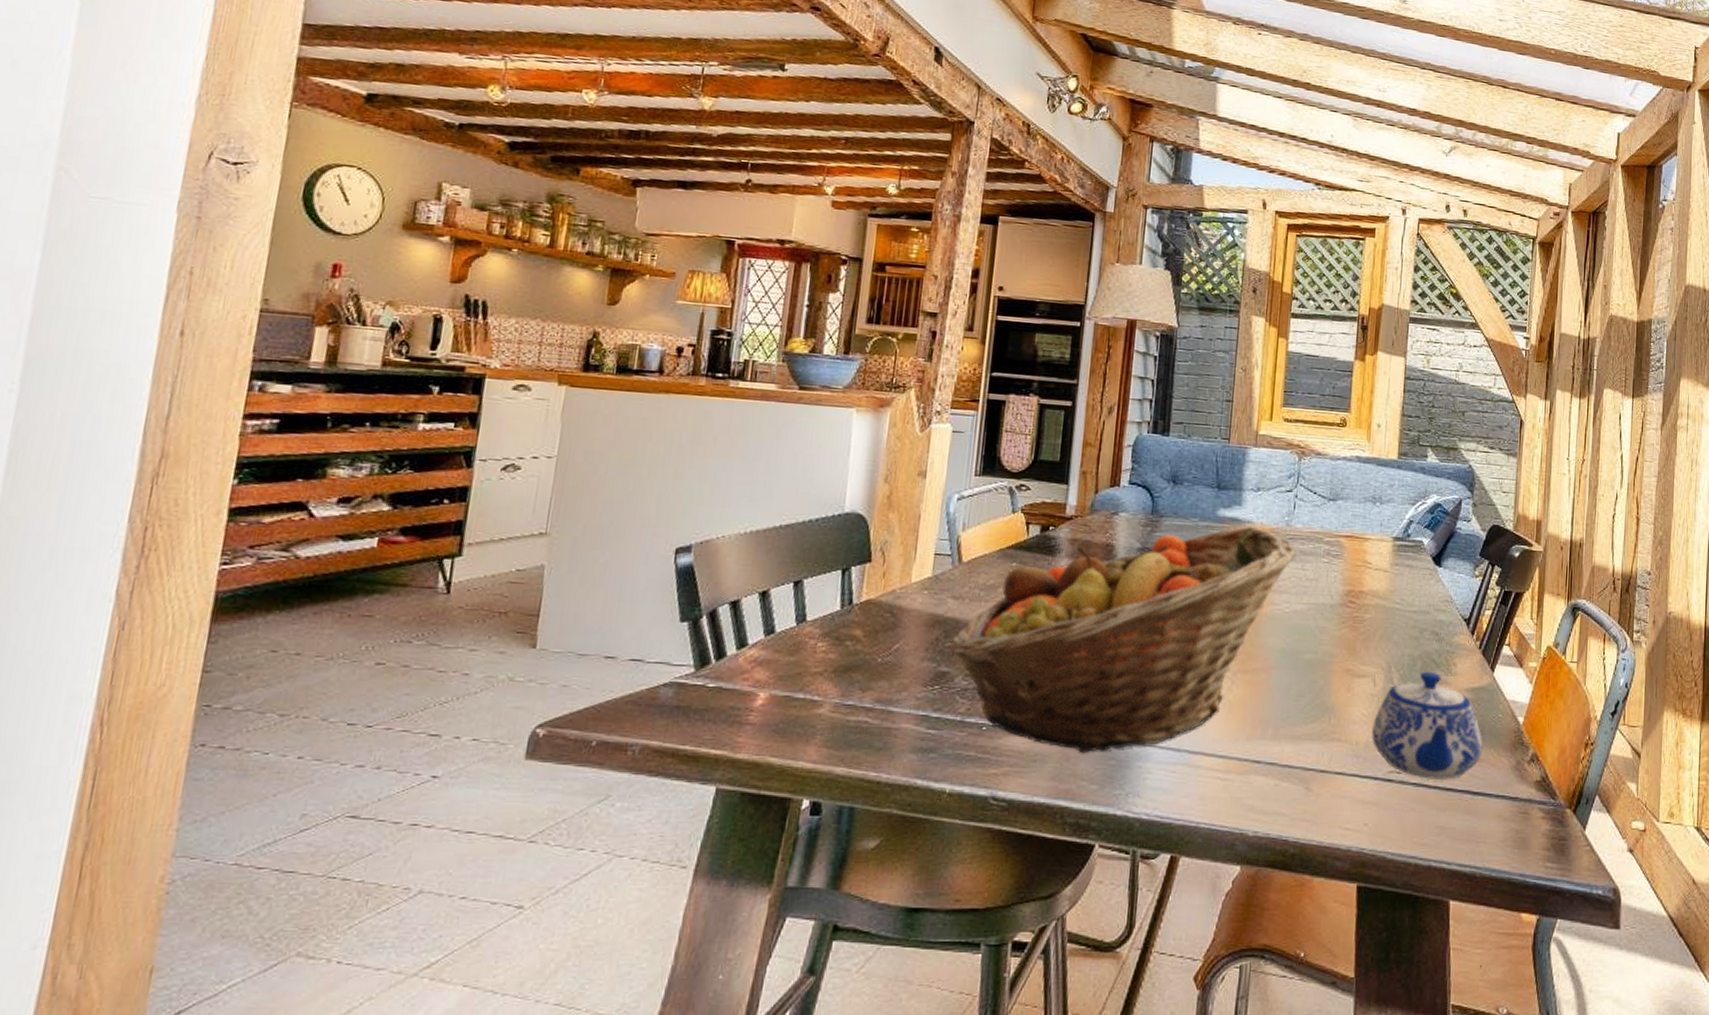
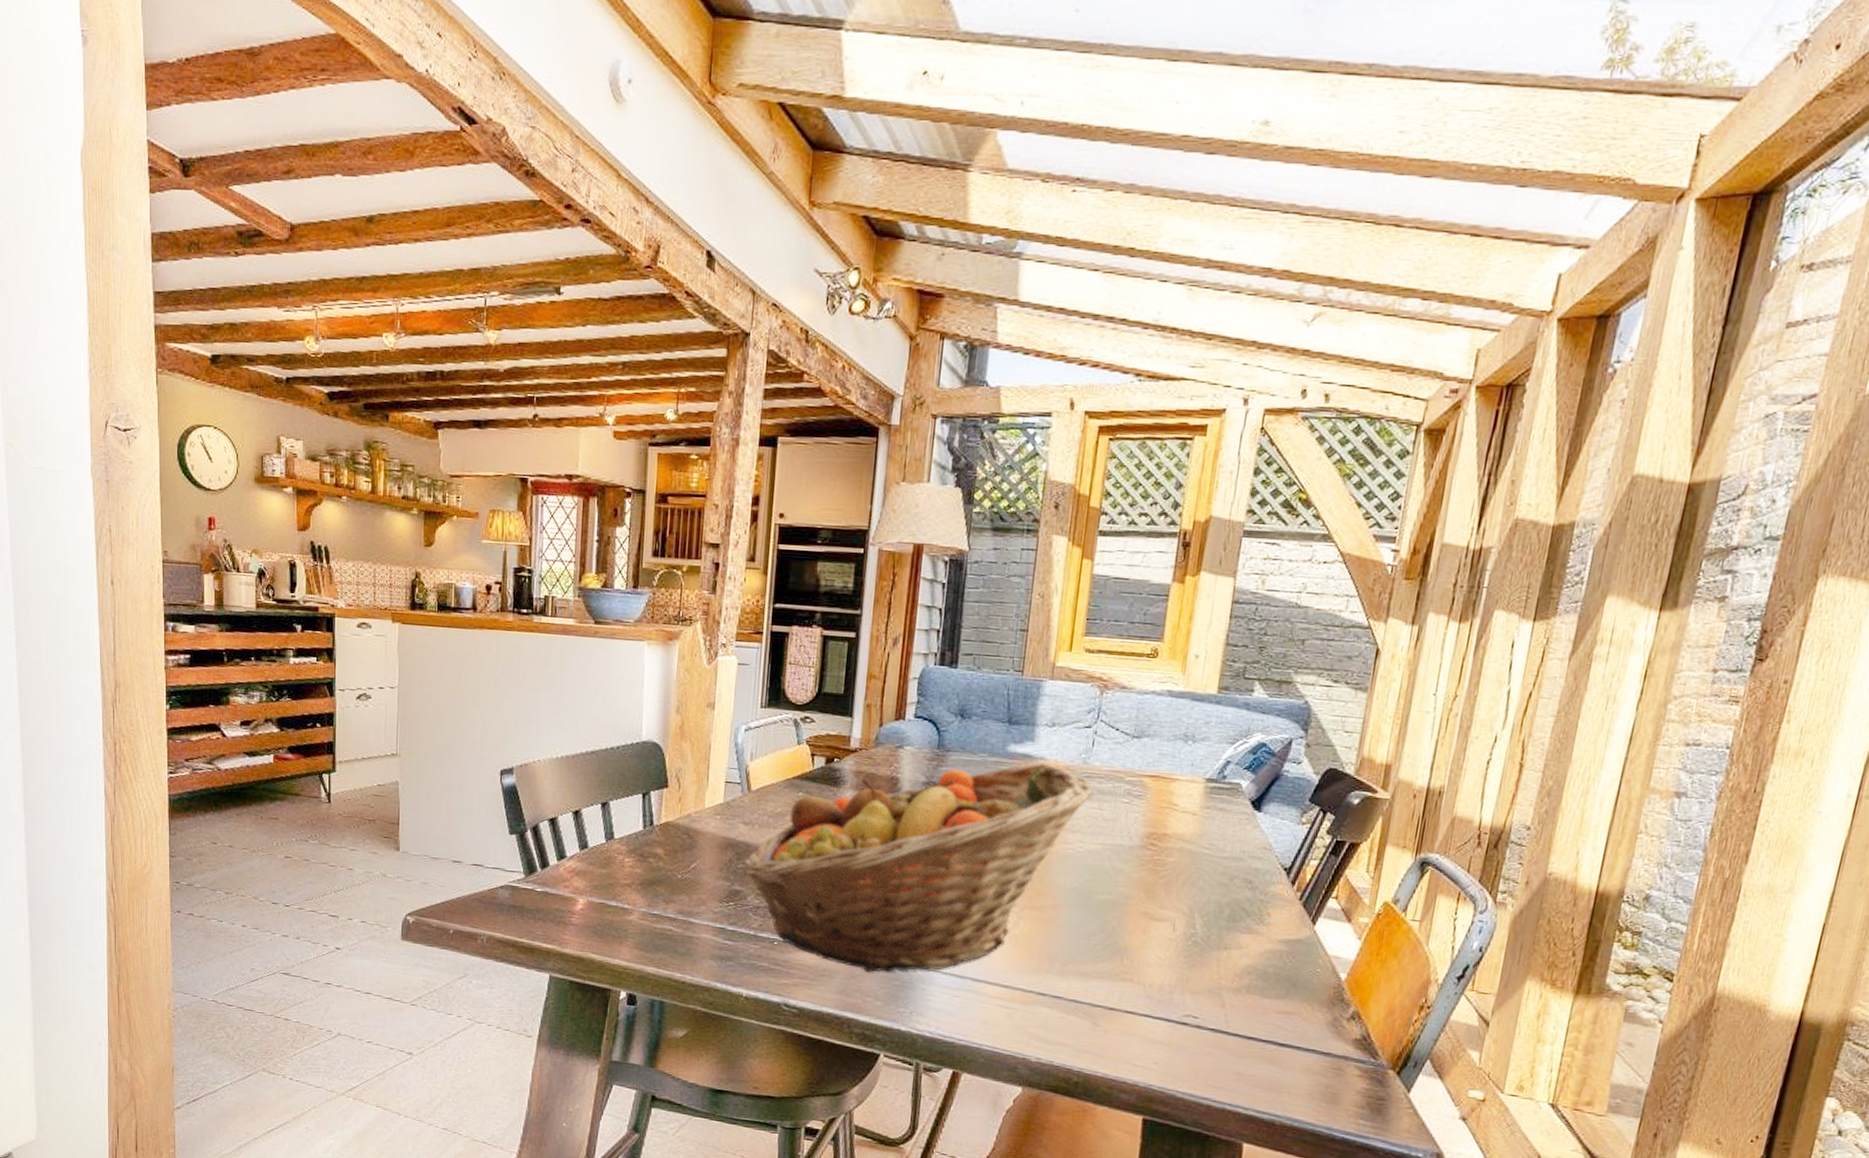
teapot: present [1371,671,1483,781] -> none [1167,919,1295,1029]

